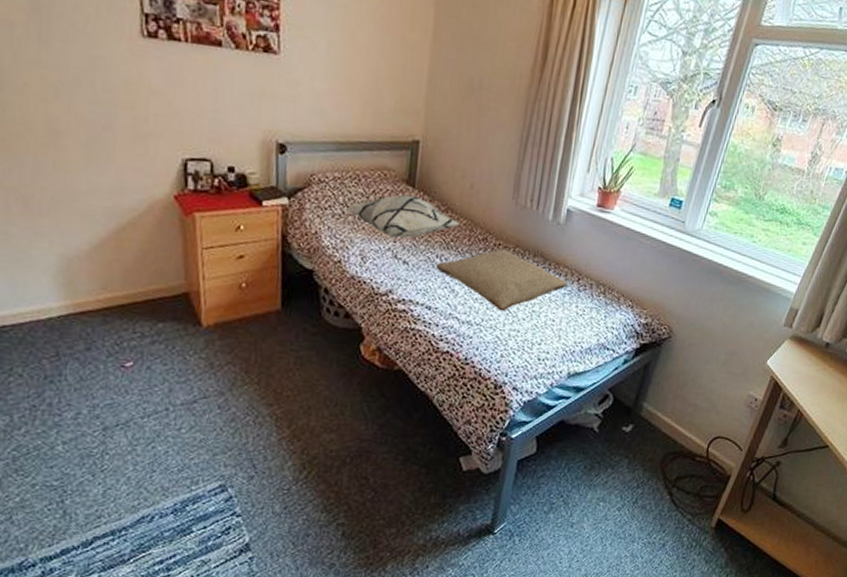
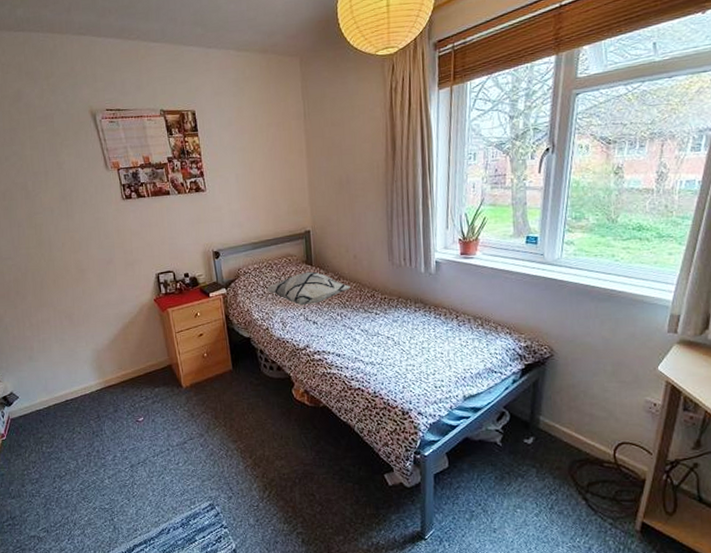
pillow: present [435,249,568,312] -> none [338,301,448,351]

